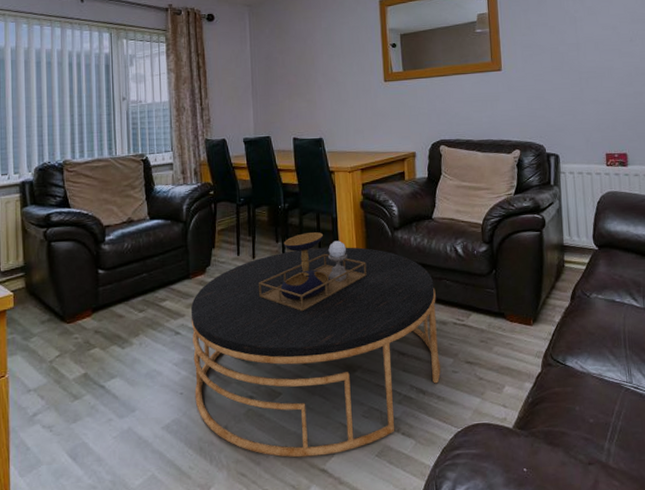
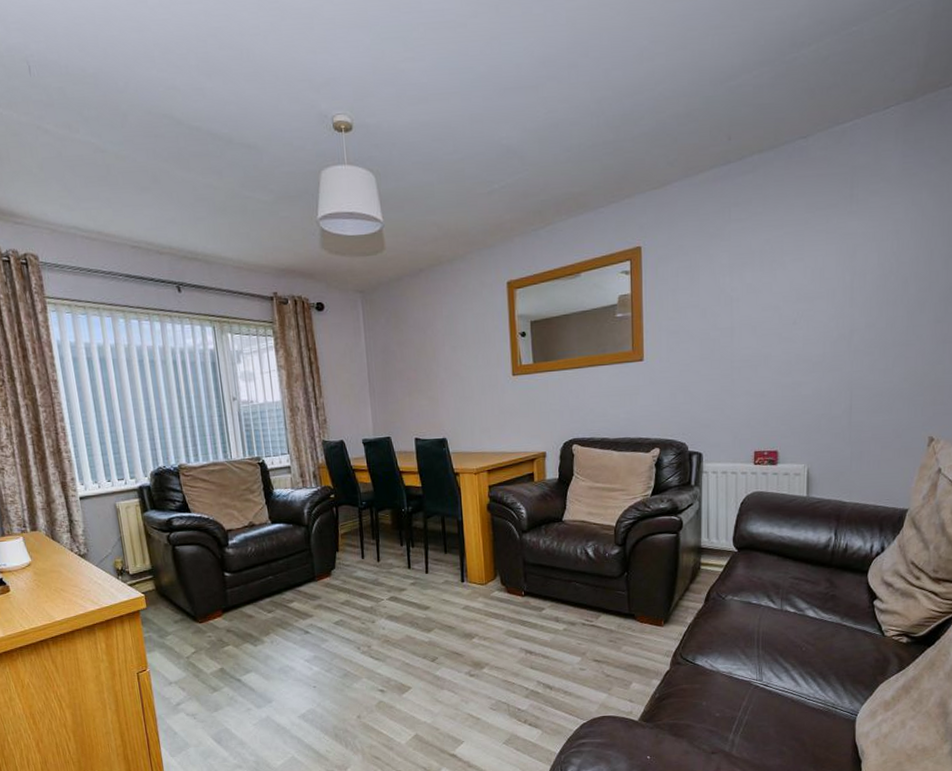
coffee table: present [190,232,441,458] -> none [318,535,568,744]

